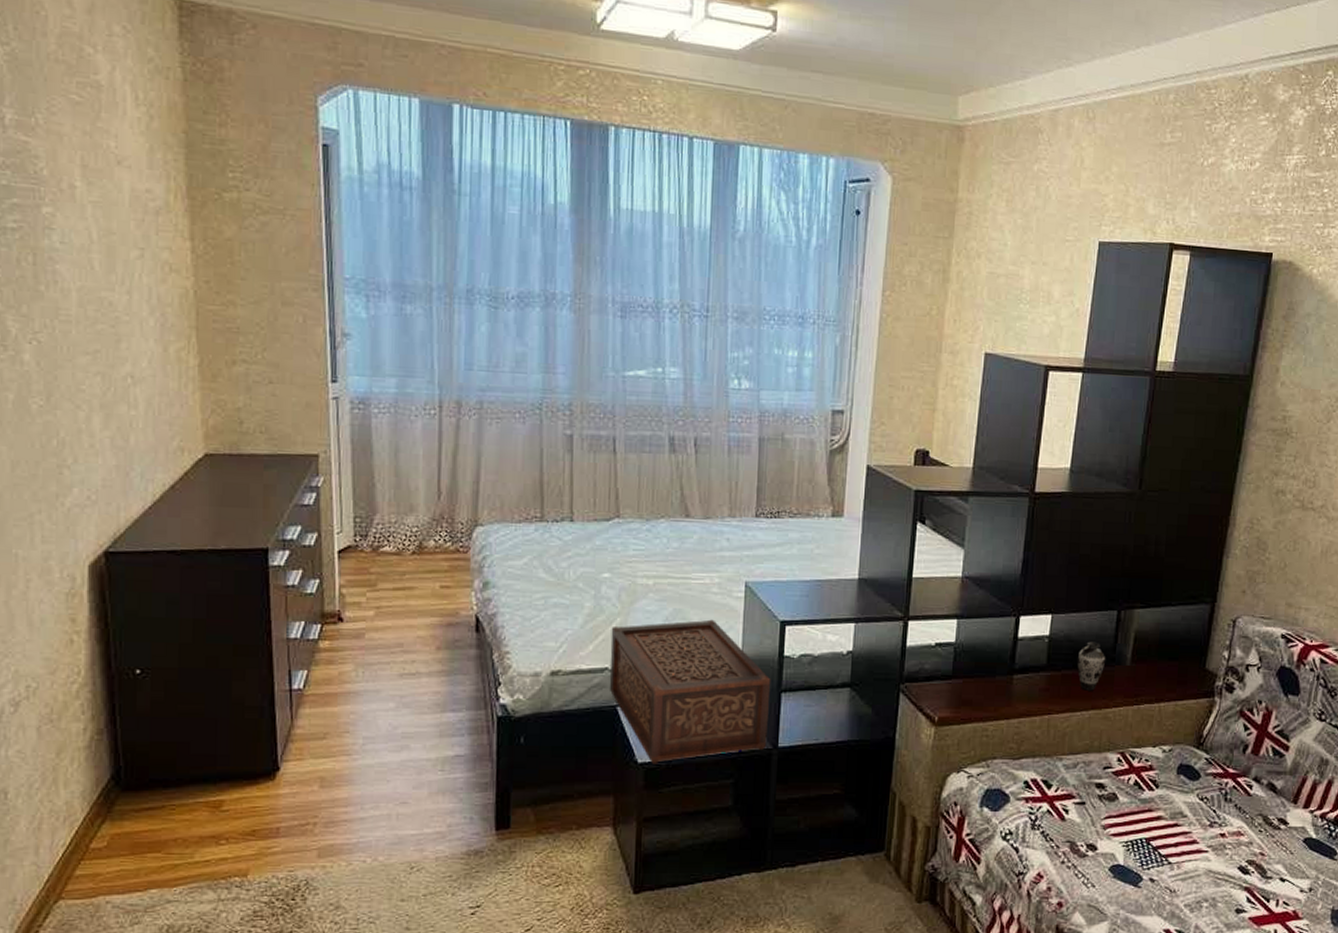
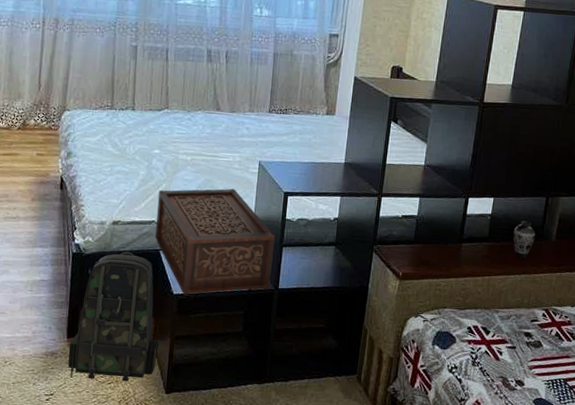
backpack: none [498,711,621,883] -> present [68,252,159,382]

